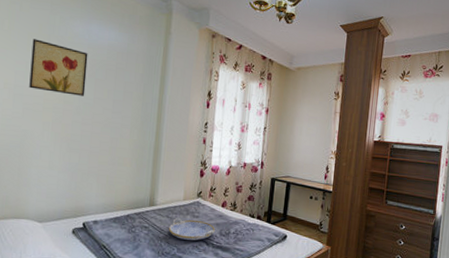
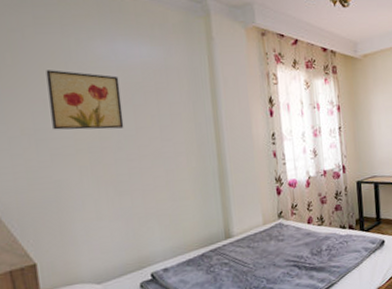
serving tray: present [168,218,215,241] -> none [252,243,305,269]

